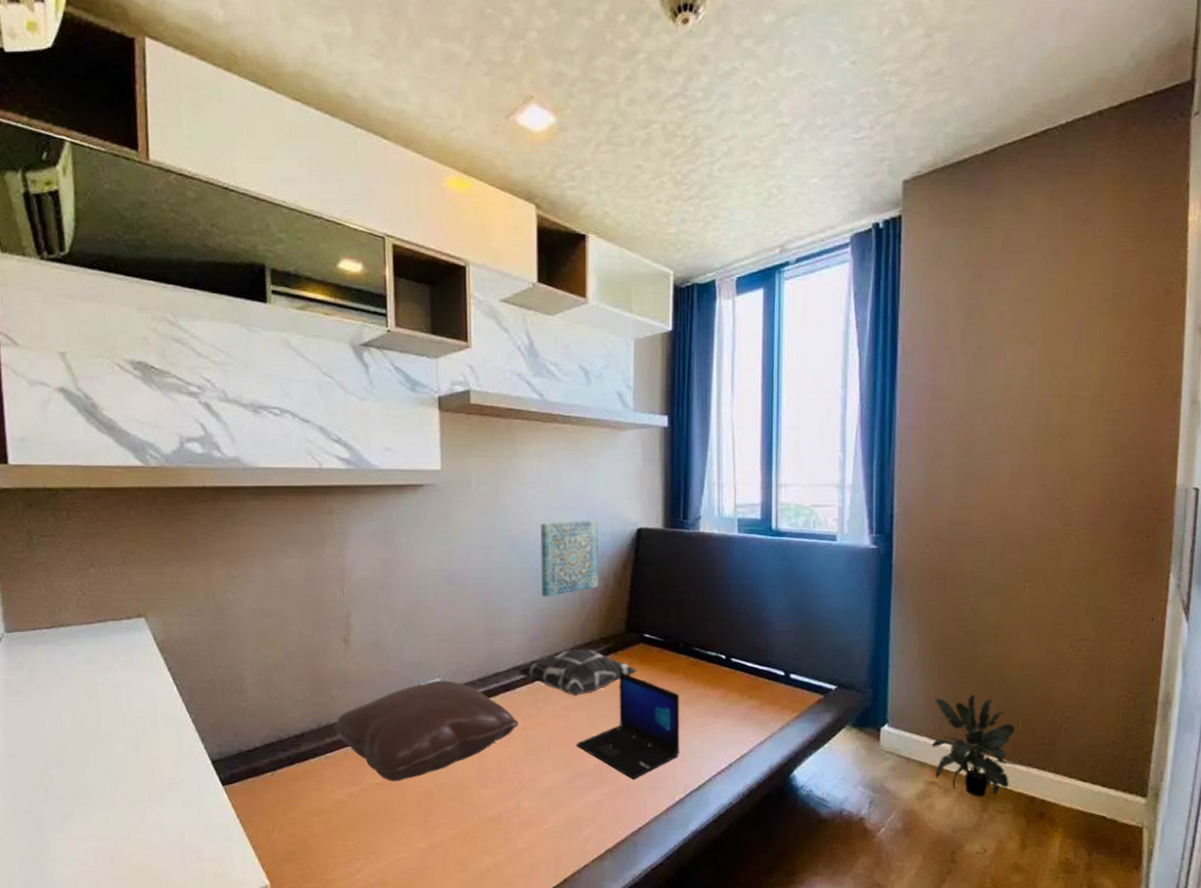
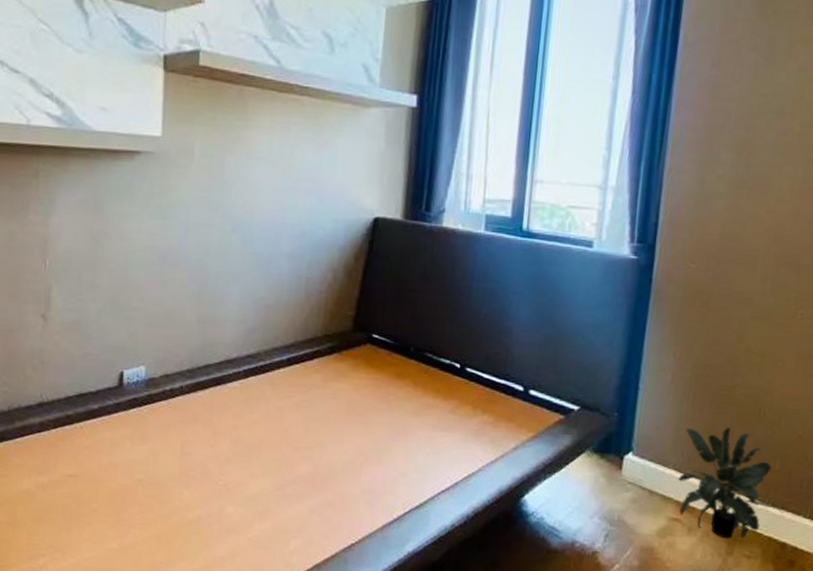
pillow: present [333,680,519,781] -> none [25,368,228,474]
decorative pillow: present [517,649,638,697] -> none [230,345,363,397]
wall art: present [540,520,599,597] -> none [263,204,331,286]
laptop: present [576,671,680,780] -> none [289,373,406,492]

